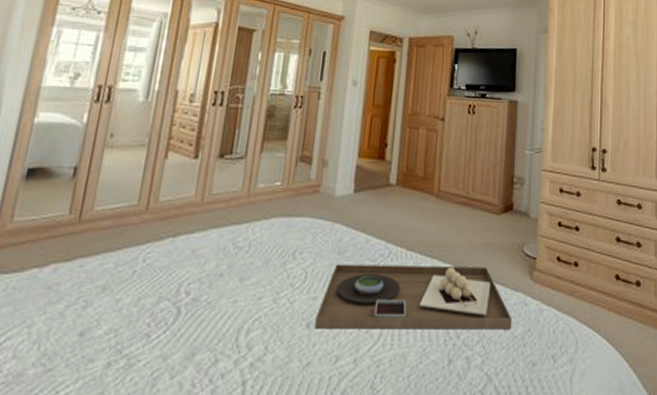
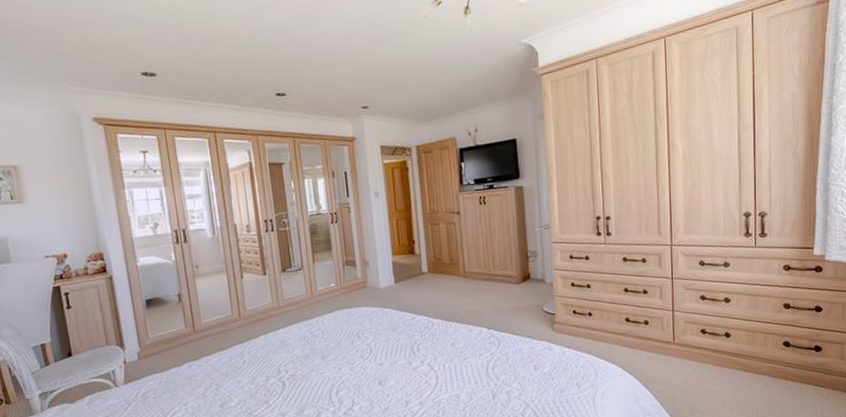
platter: present [315,264,513,330] -> none [385,326,541,385]

